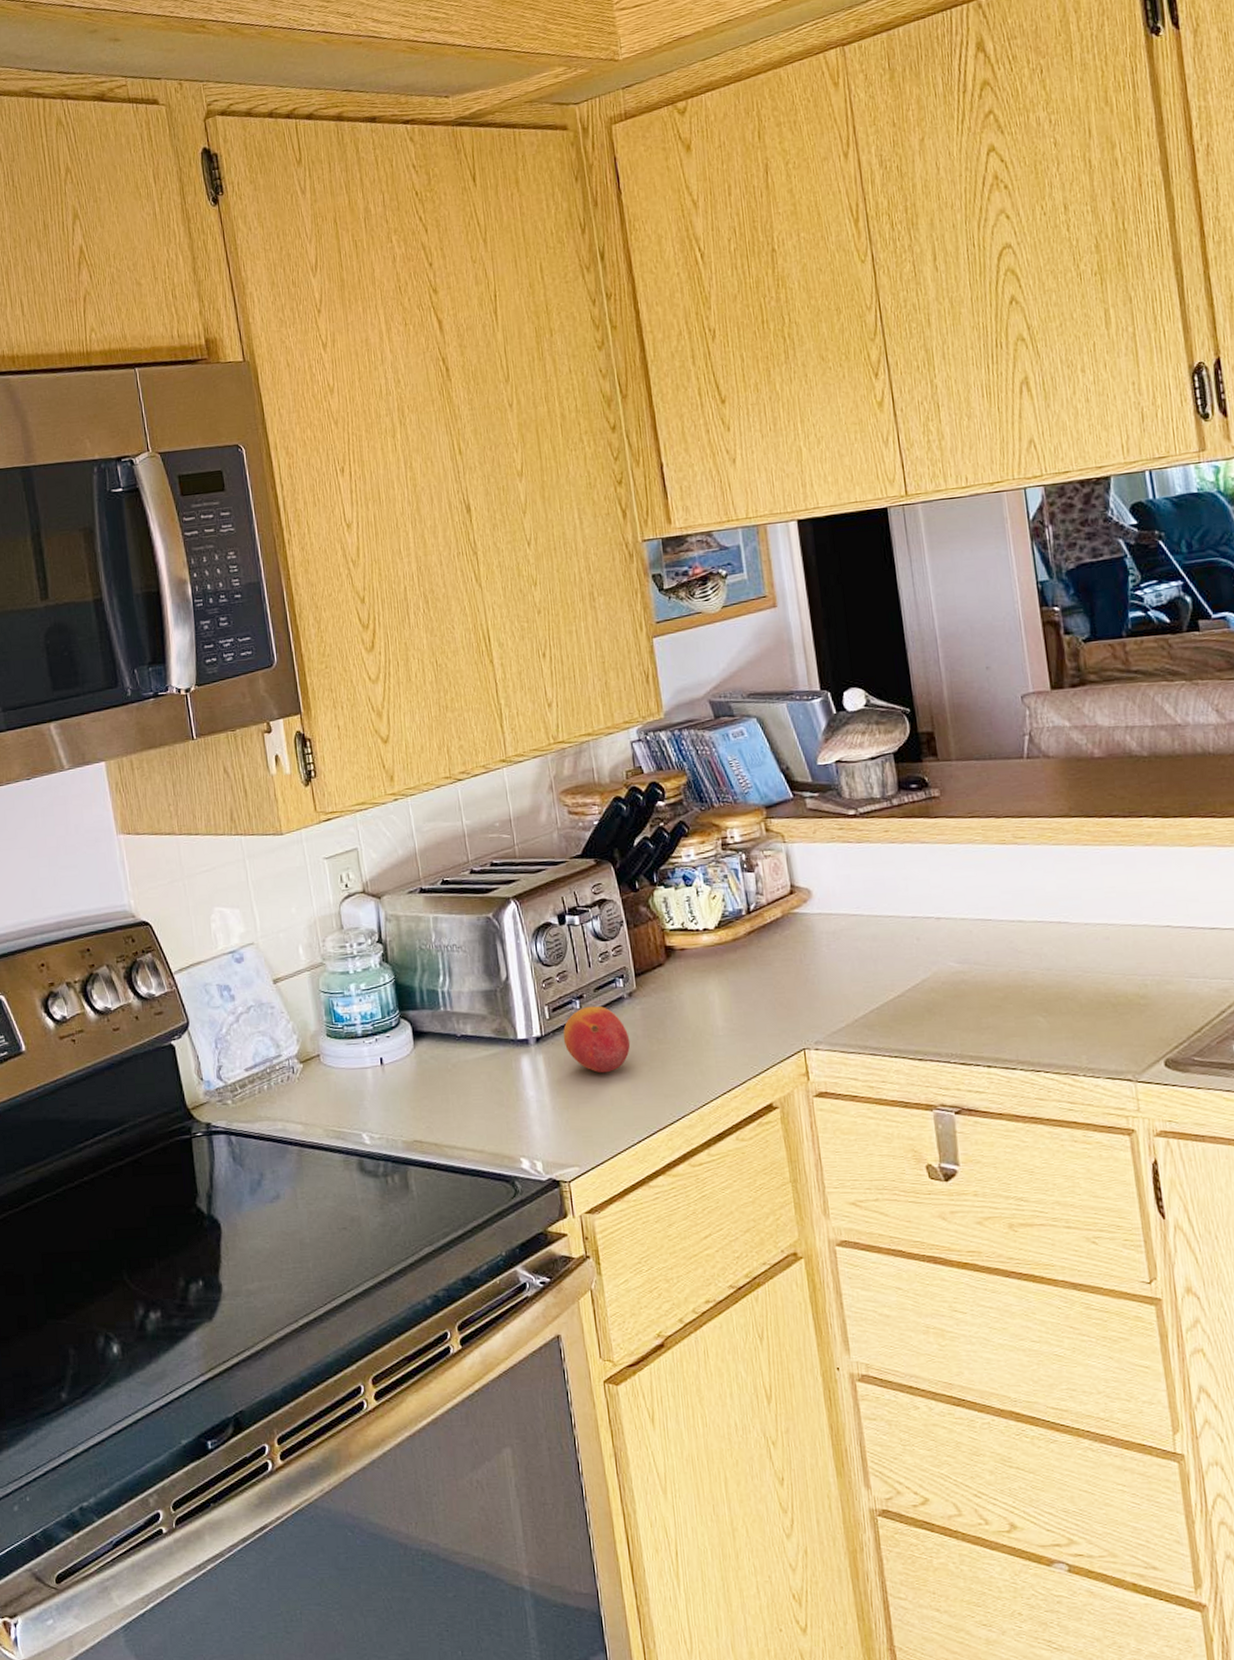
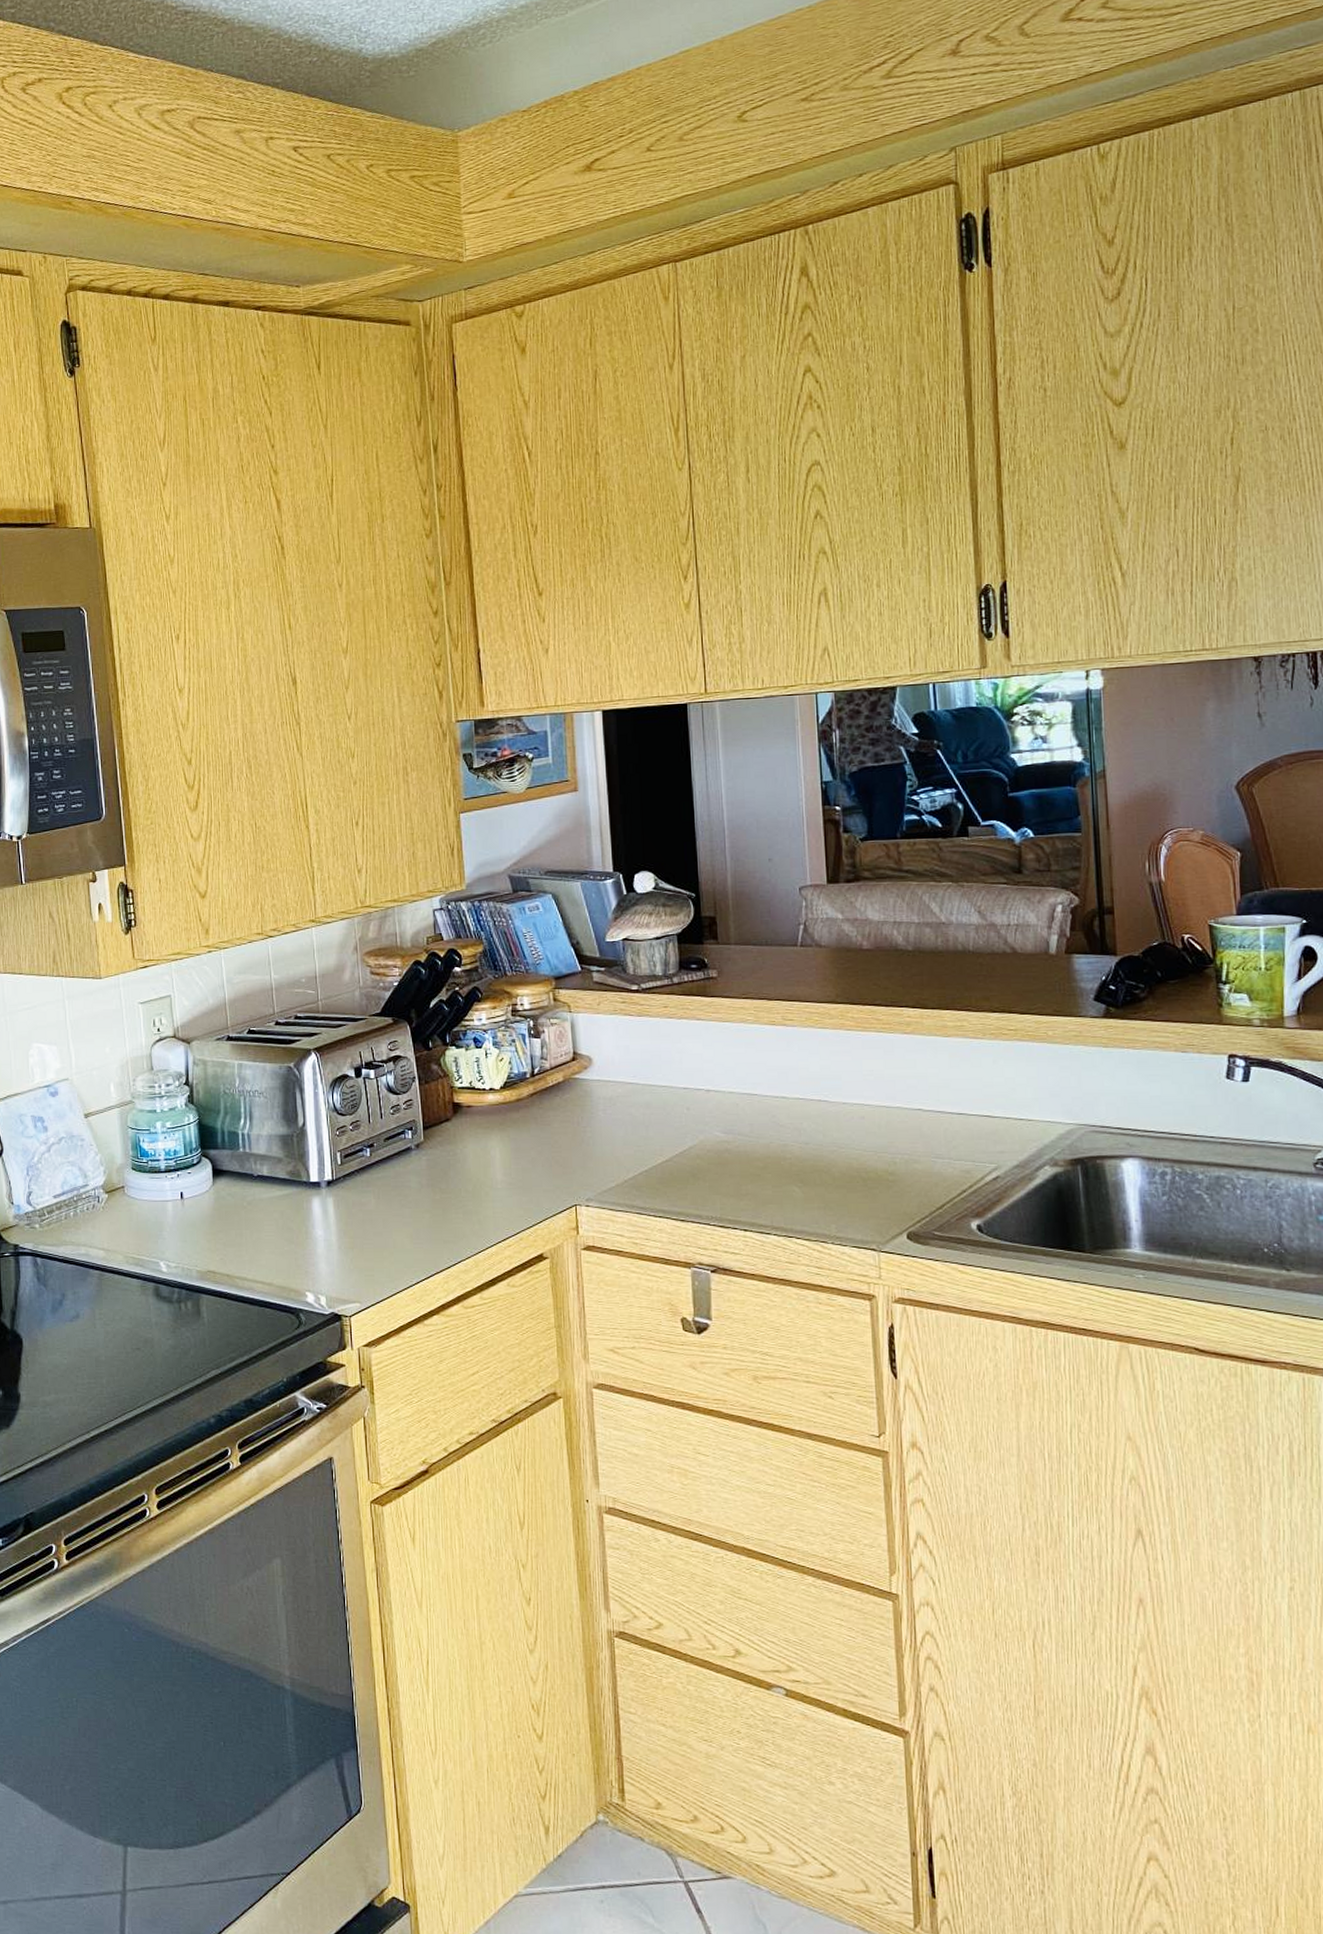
fruit: present [563,1006,631,1074] -> none [352,1155,415,1218]

